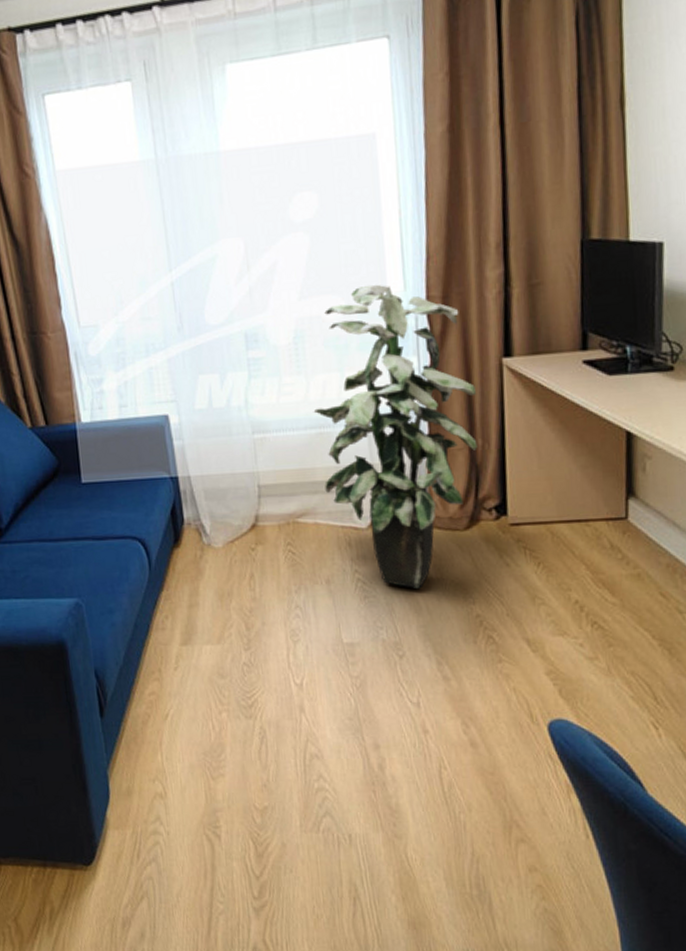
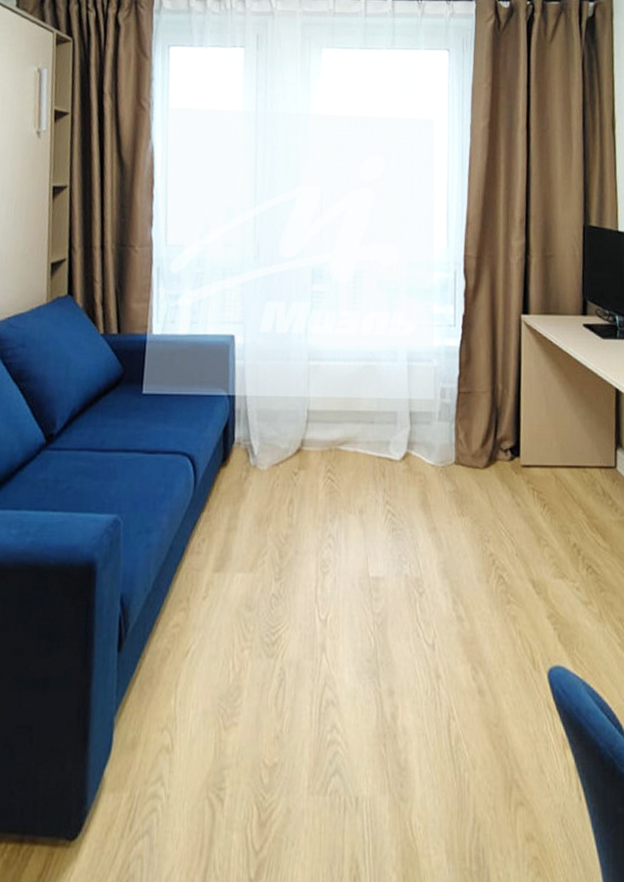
indoor plant: present [313,284,478,588] -> none [363,240,500,523]

